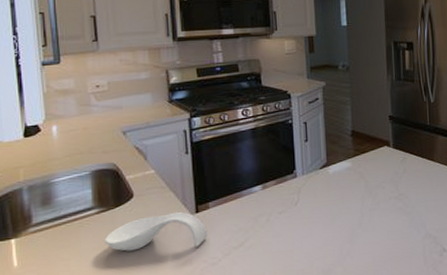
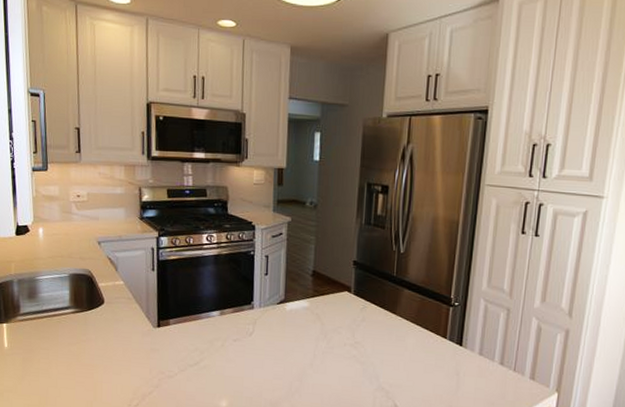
spoon rest: present [105,211,208,251] -> none [78,323,167,359]

